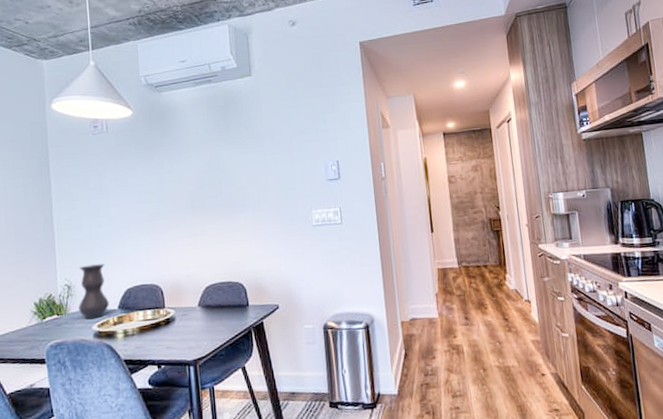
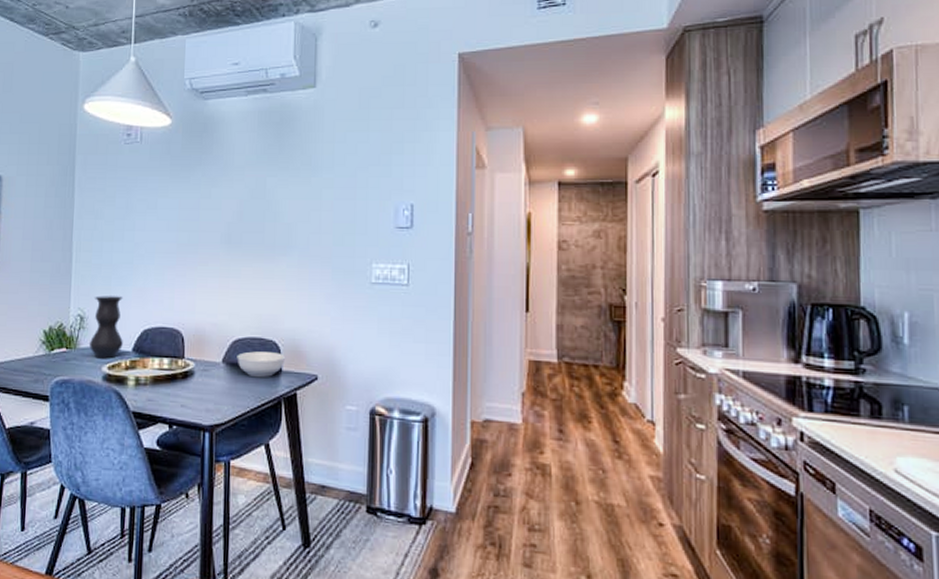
bowl: none [210,291,251,315] -> present [237,351,286,378]

